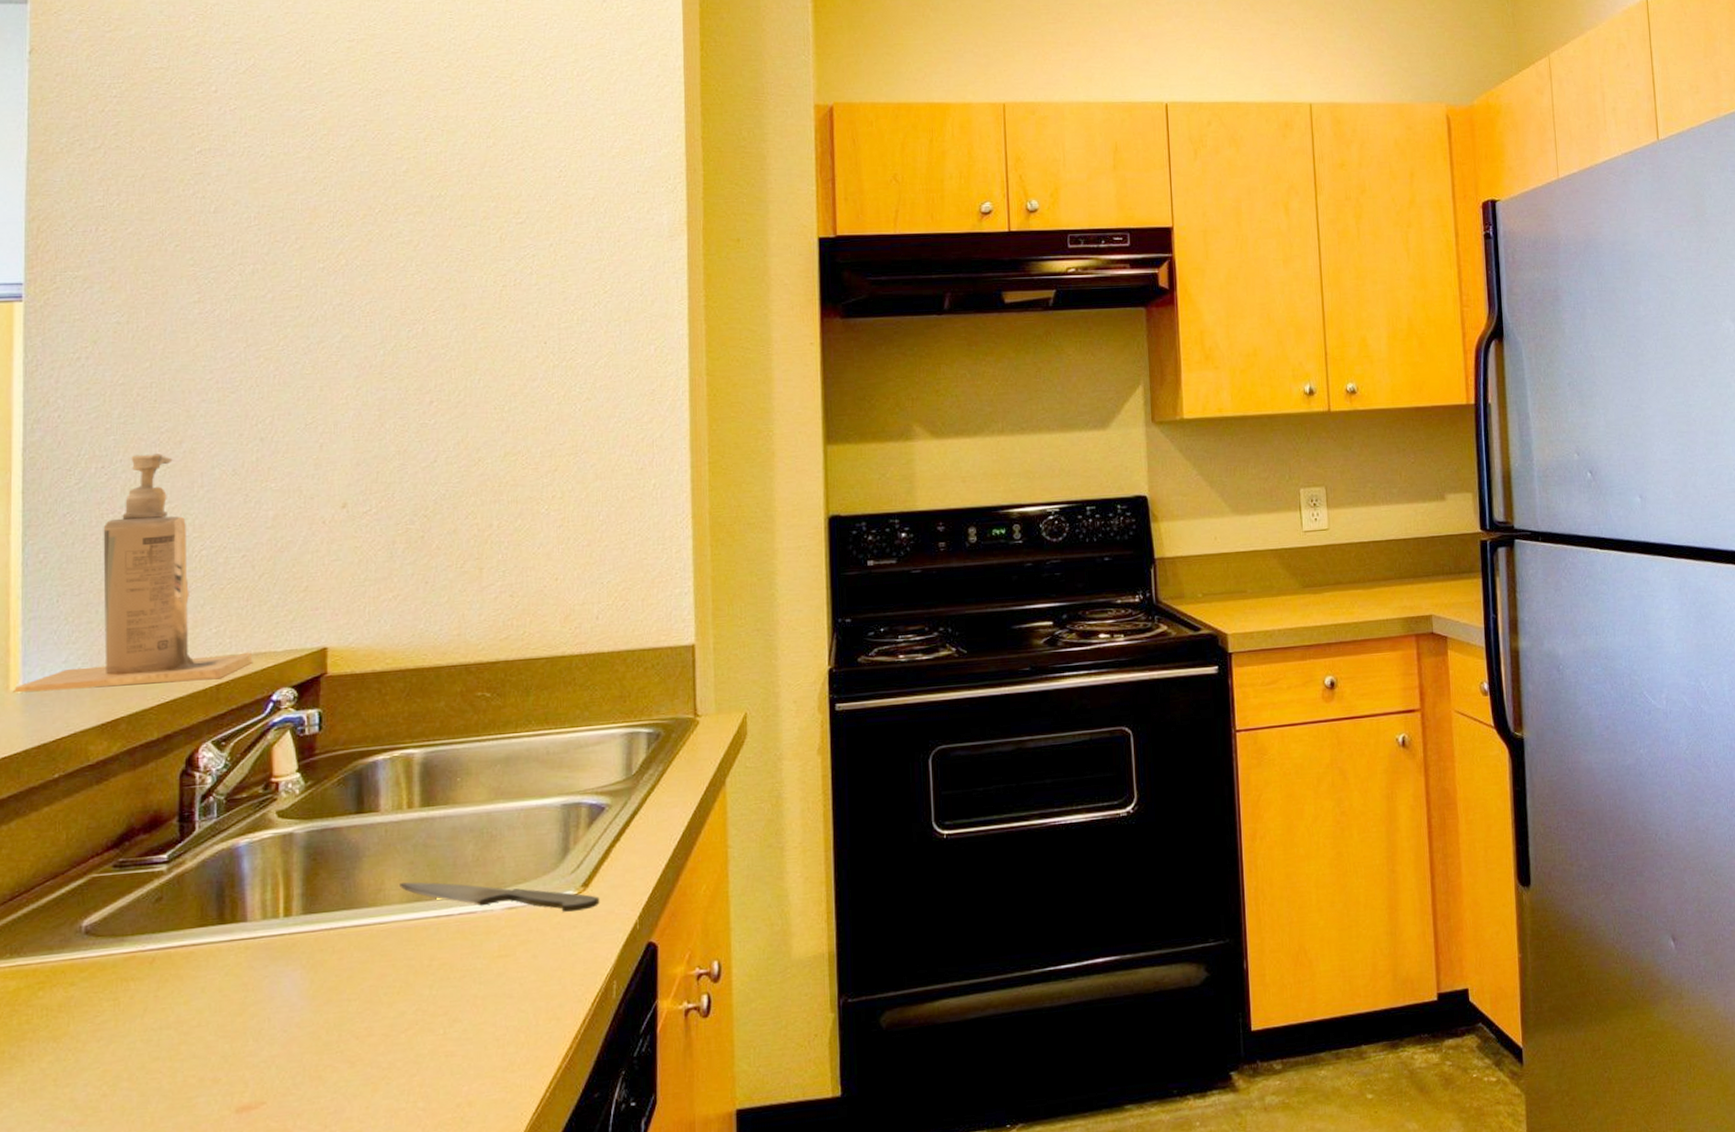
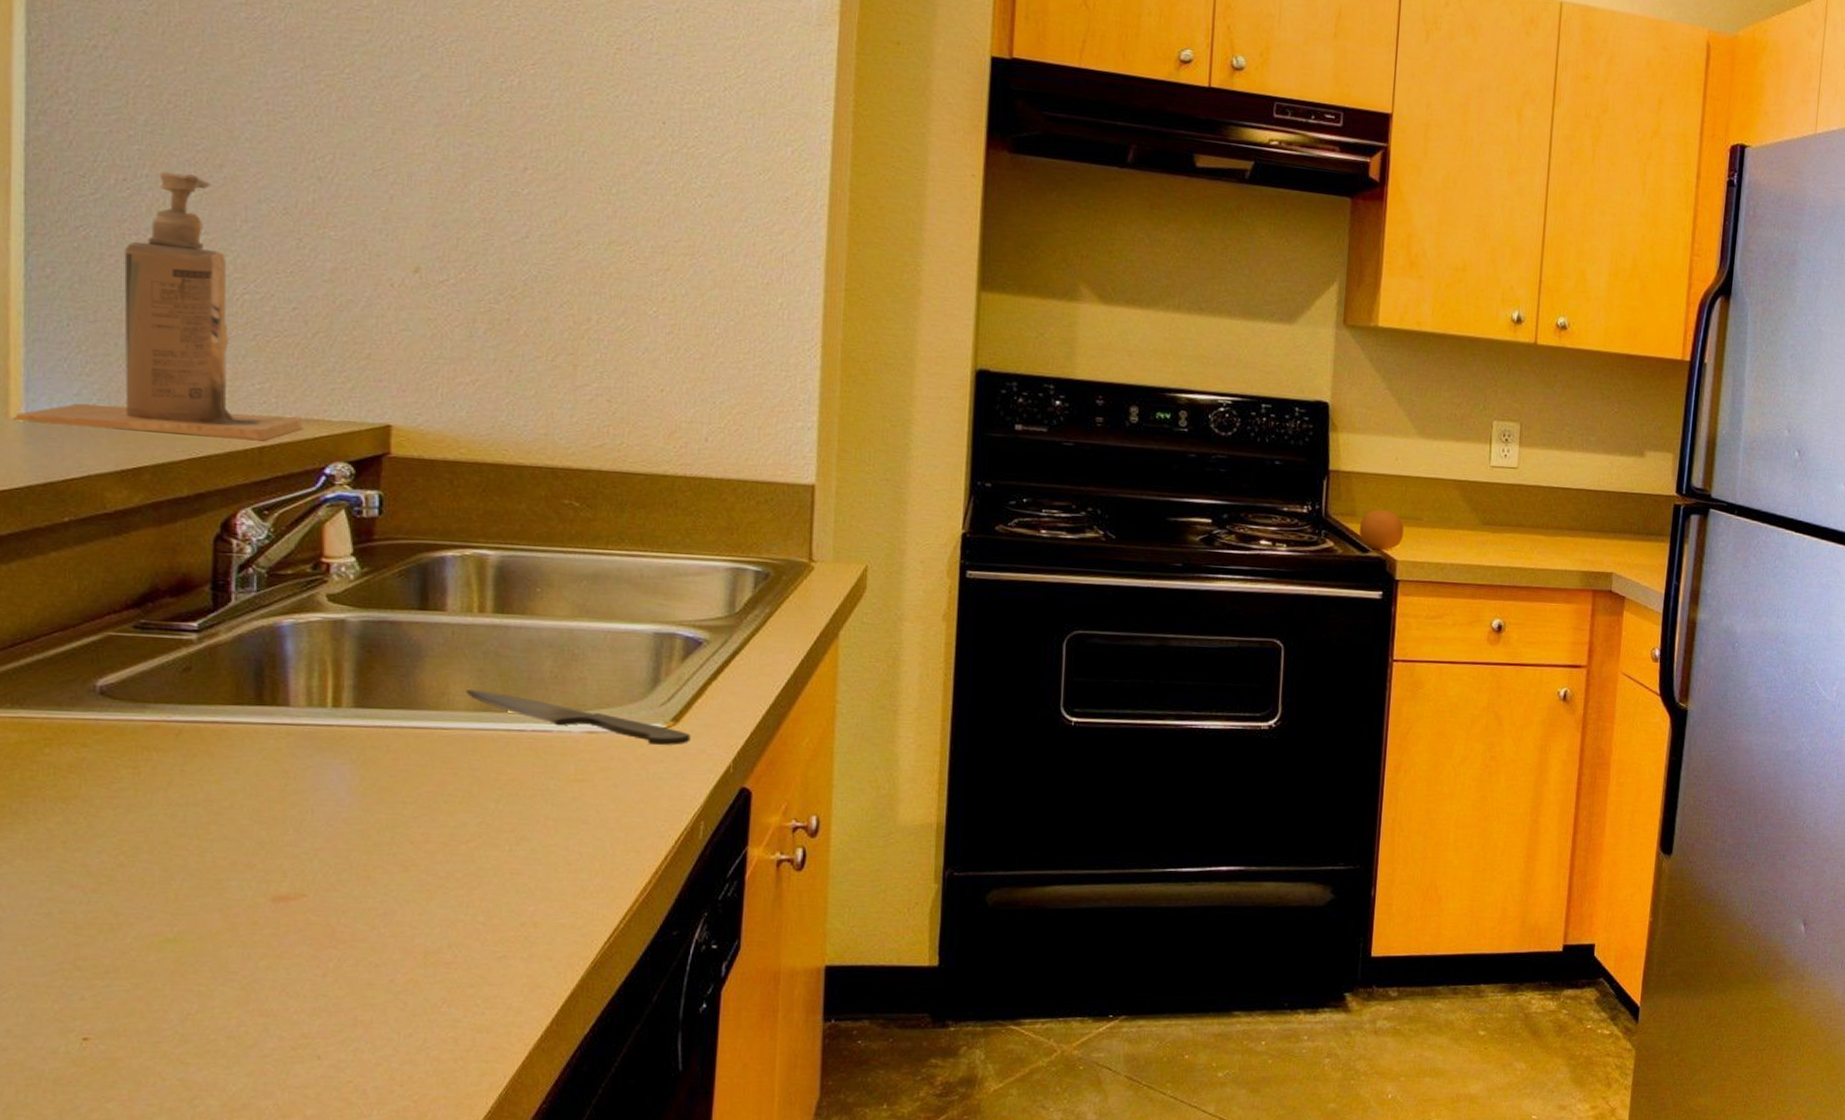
fruit: none [1188,588,1231,627] -> present [1359,510,1405,550]

